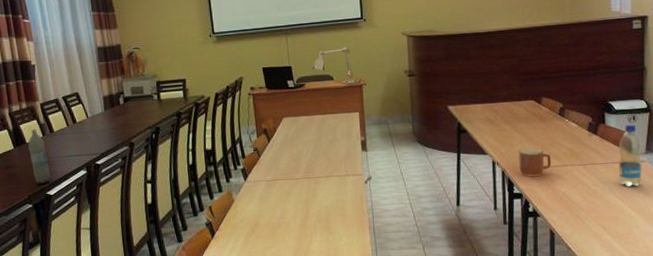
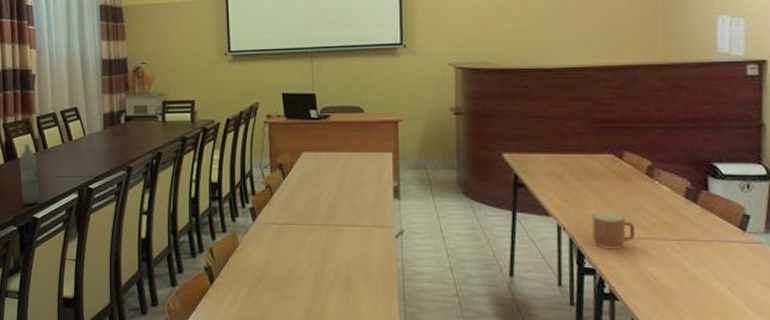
desk lamp: present [311,47,361,85] -> none [338,76,397,120]
bottle: present [618,124,642,187] -> none [726,194,760,275]

